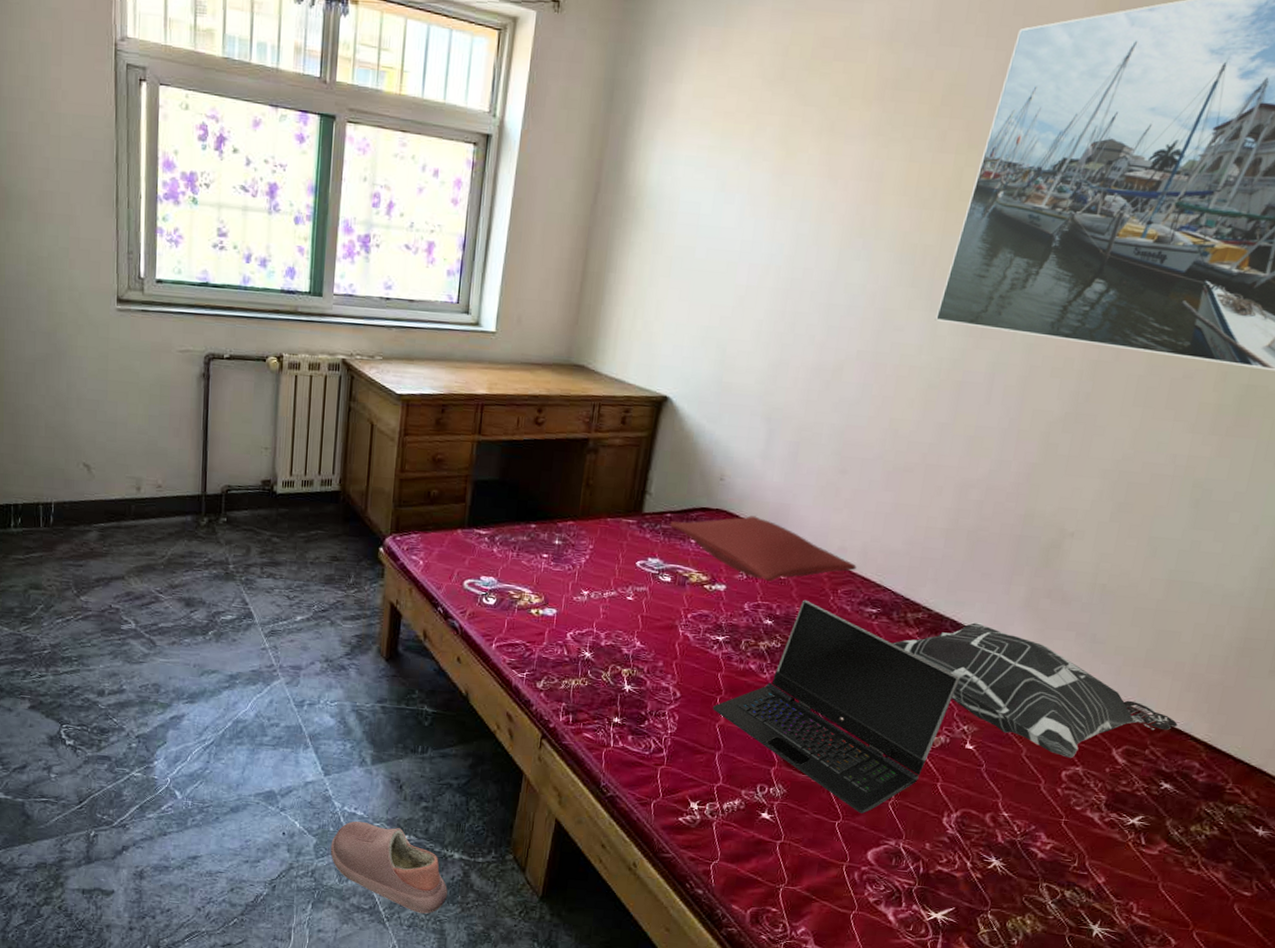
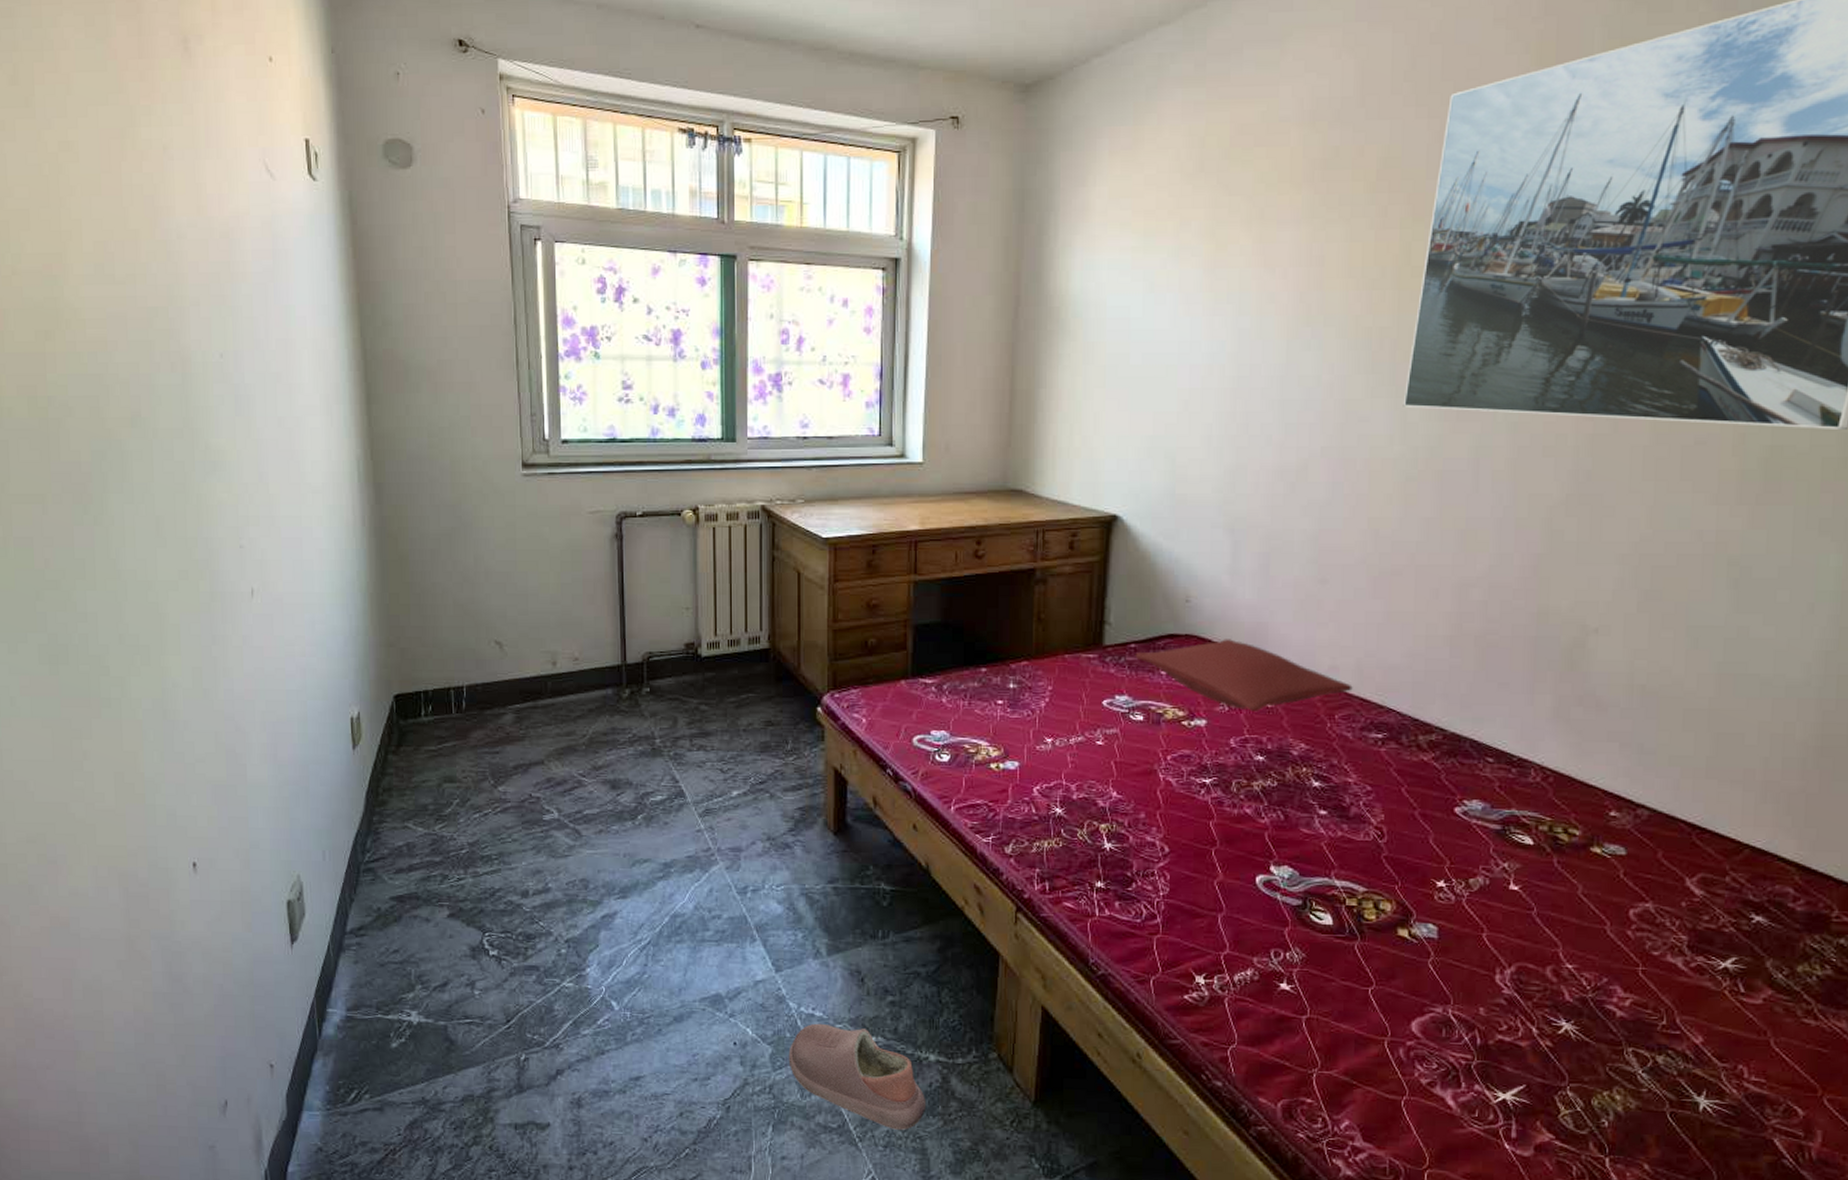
laptop computer: present [712,599,961,813] -> none [1208,729,1492,976]
decorative pillow: present [891,622,1178,758] -> none [1405,741,1759,893]

